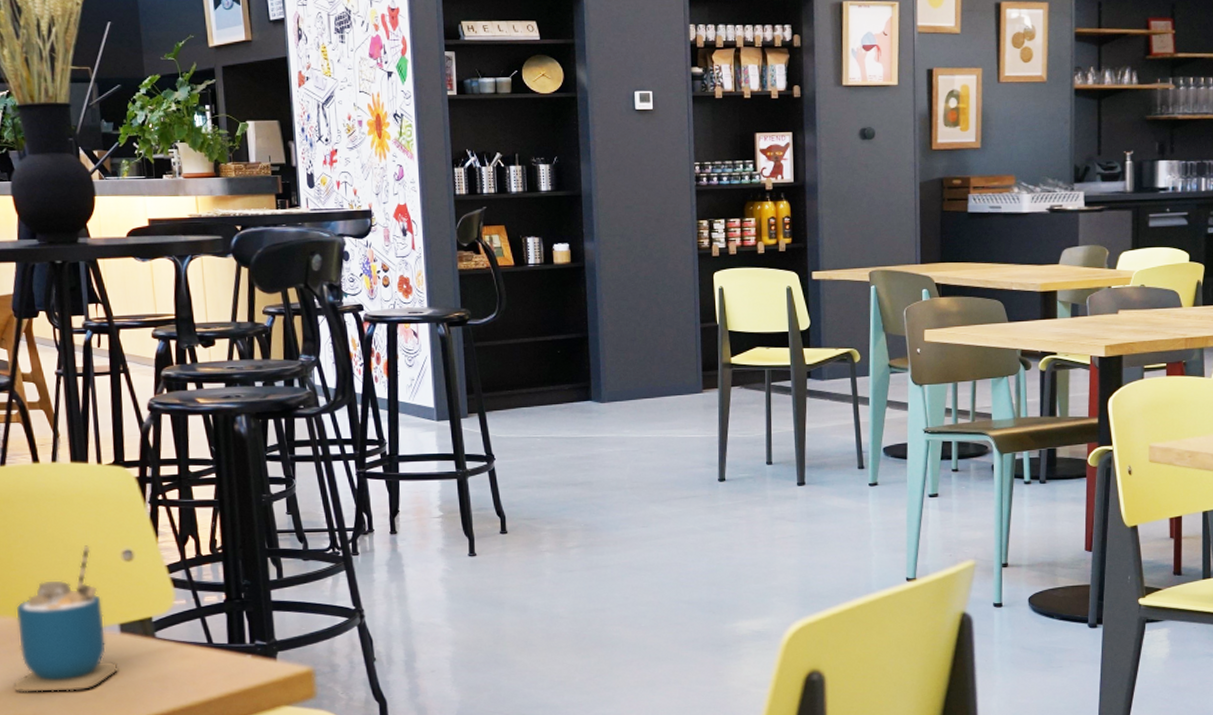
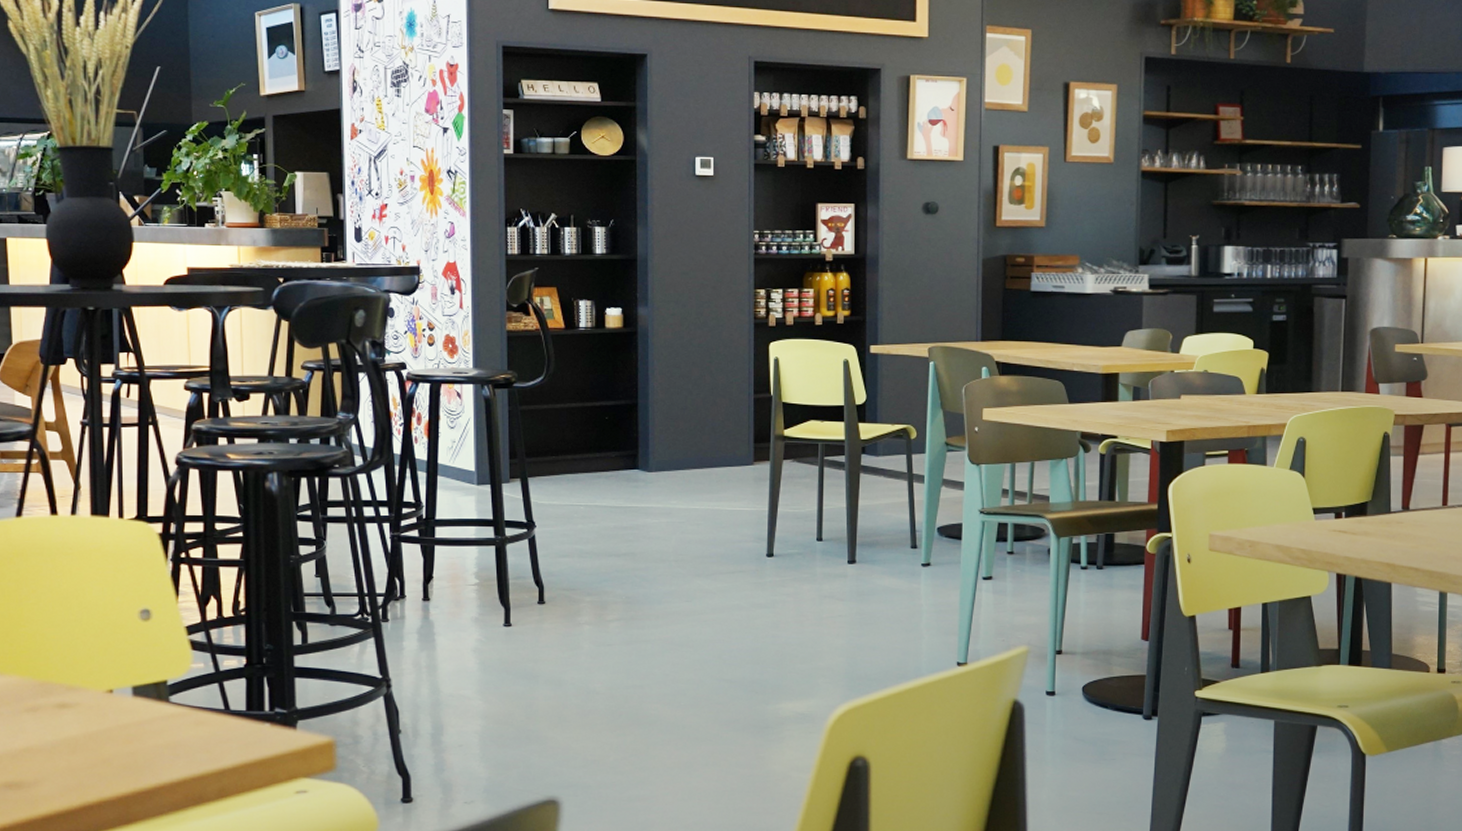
cup: present [14,545,118,692] -> none [16,603,128,756]

